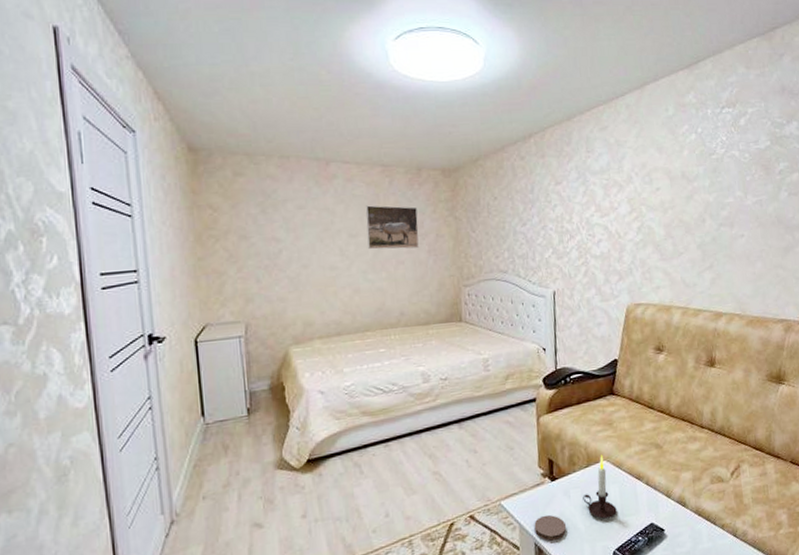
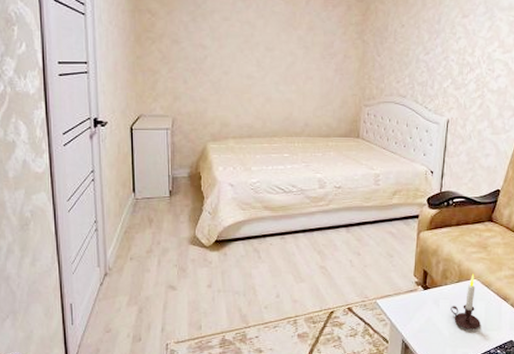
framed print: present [365,205,419,250] -> none [281,22,329,66]
coaster: present [534,514,567,541] -> none [404,318,433,340]

